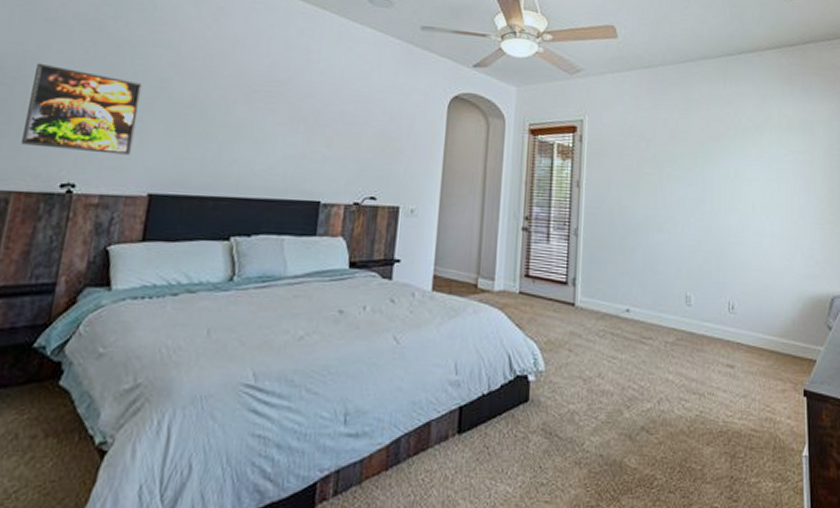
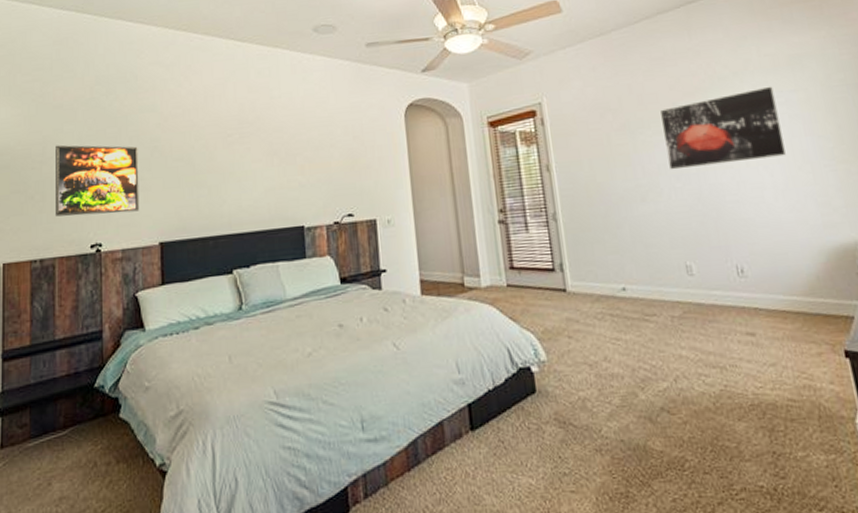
wall art: none [688,144,786,209] -> present [661,86,786,170]

